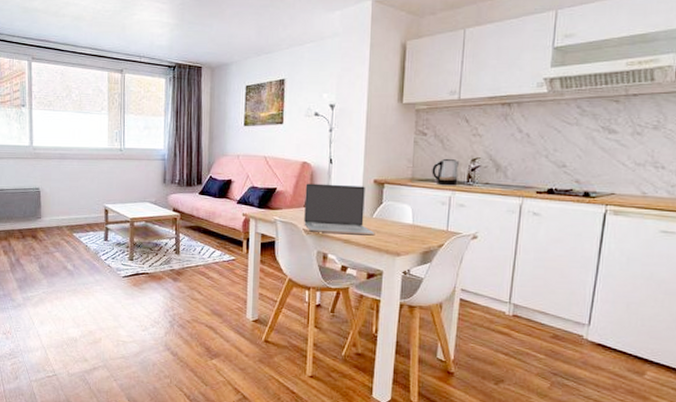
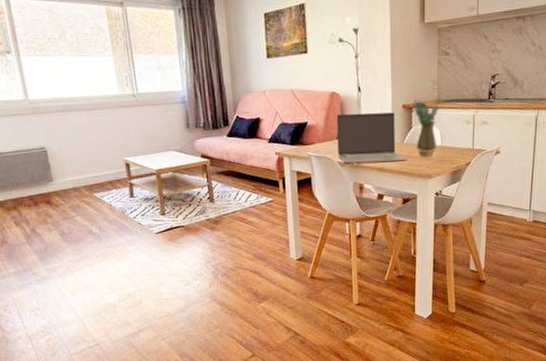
vase: none [384,175,412,234] -> present [412,99,438,158]
kettle: present [432,158,460,186] -> none [456,76,481,105]

